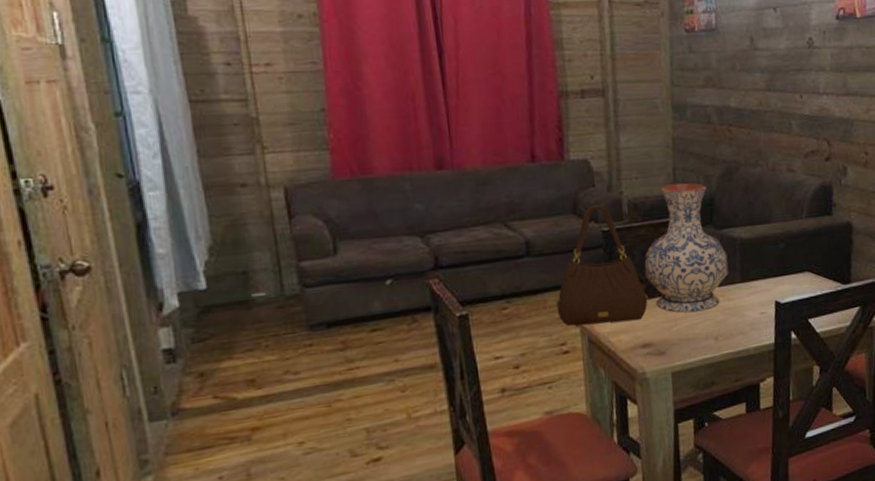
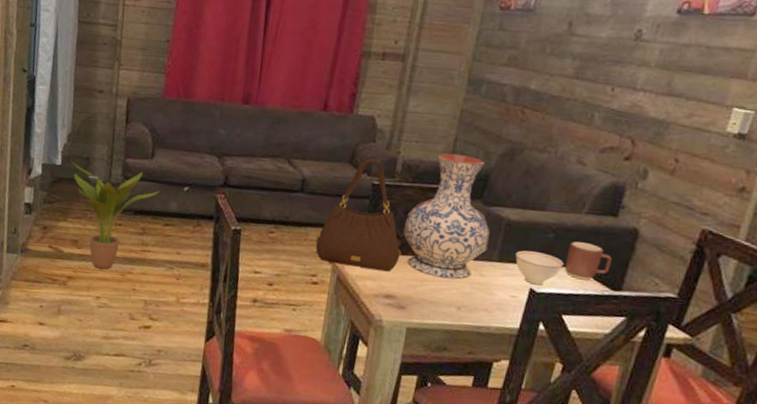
potted plant: none [220,273,355,407] -> present [71,160,160,270]
bowl: none [754,264,799,297] -> present [515,250,564,285]
mug: none [798,245,838,281] -> present [564,241,612,281]

